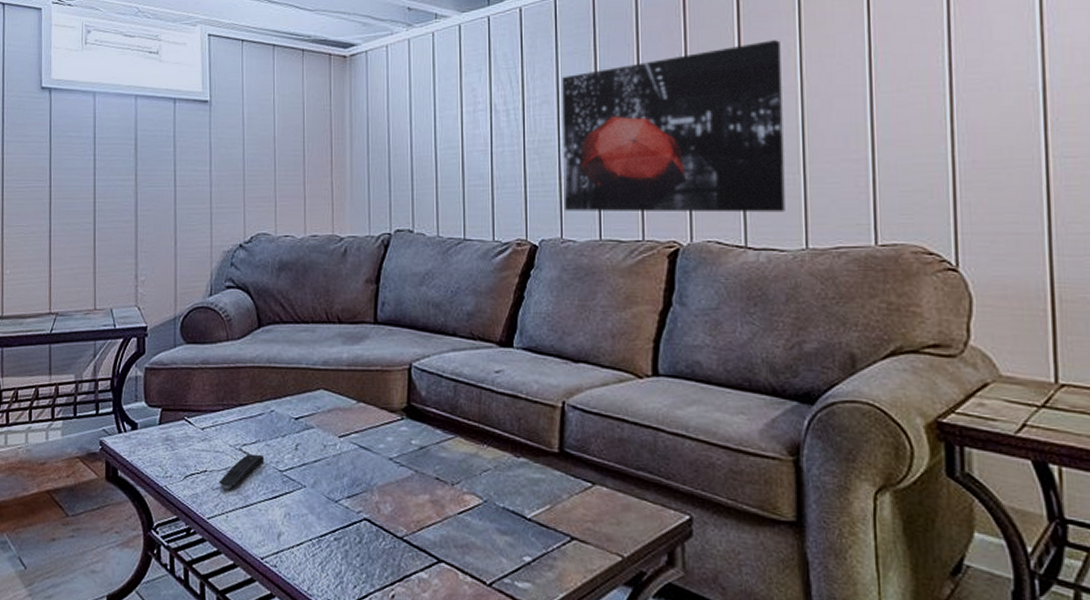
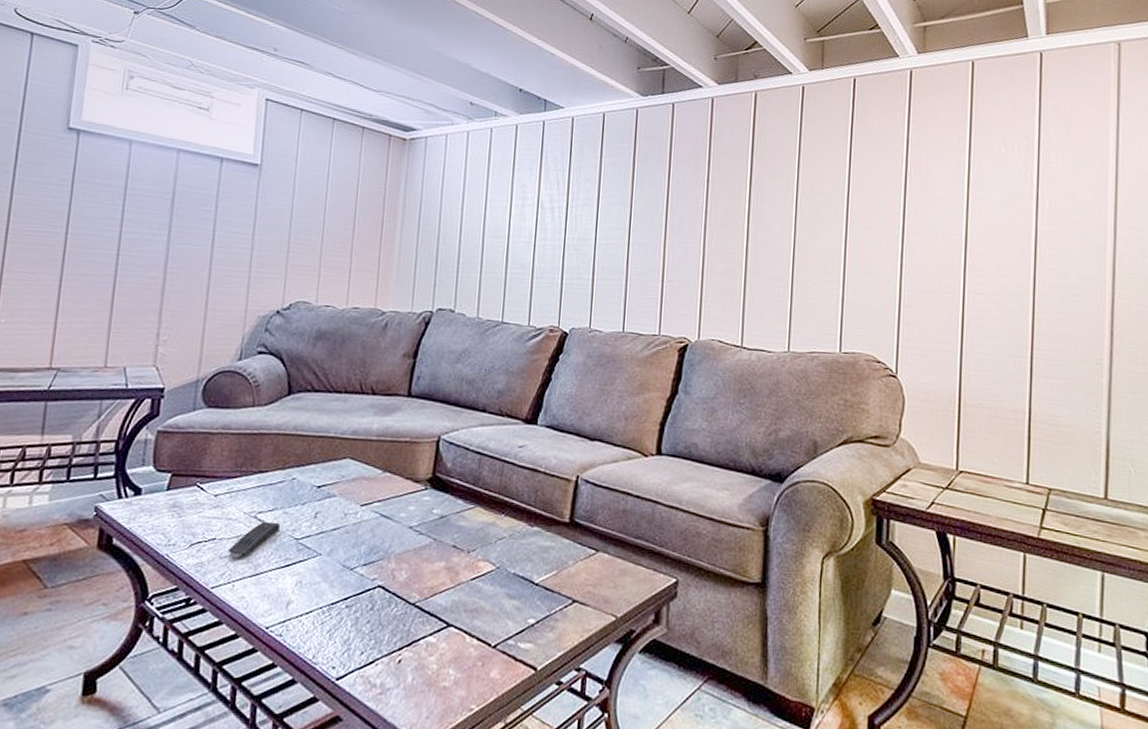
wall art: present [562,40,785,213] -> none [594,174,783,320]

